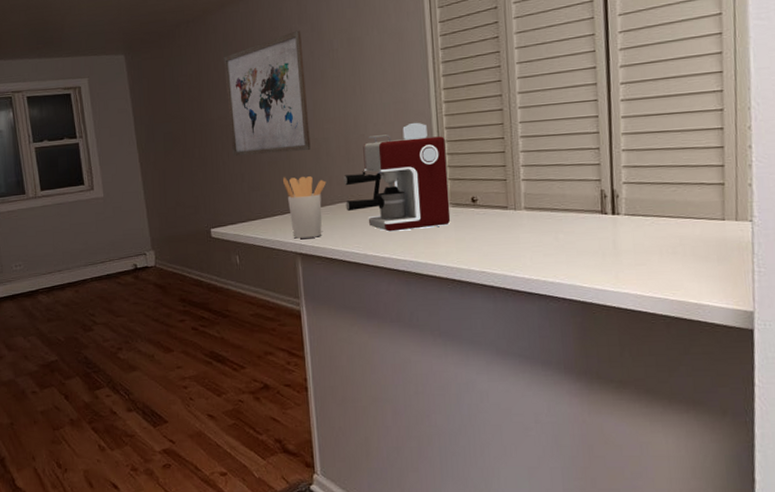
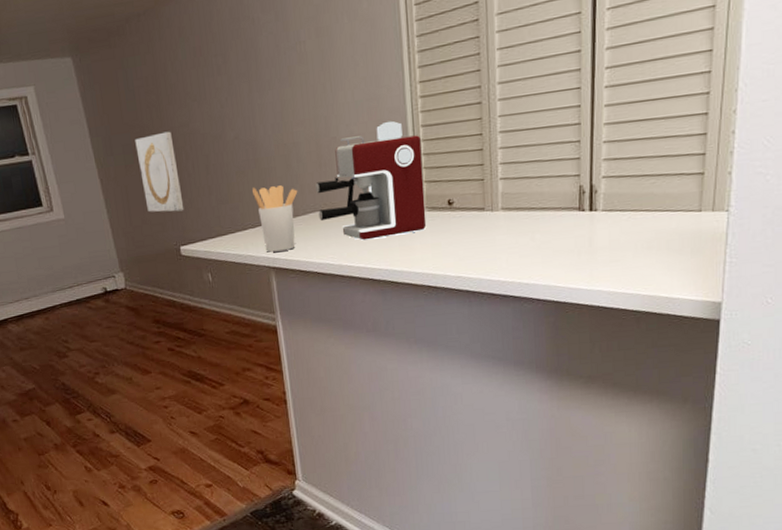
wall art: none [175,122,217,196] -> present [135,131,184,213]
wall art: present [224,30,311,156] -> none [181,20,280,167]

